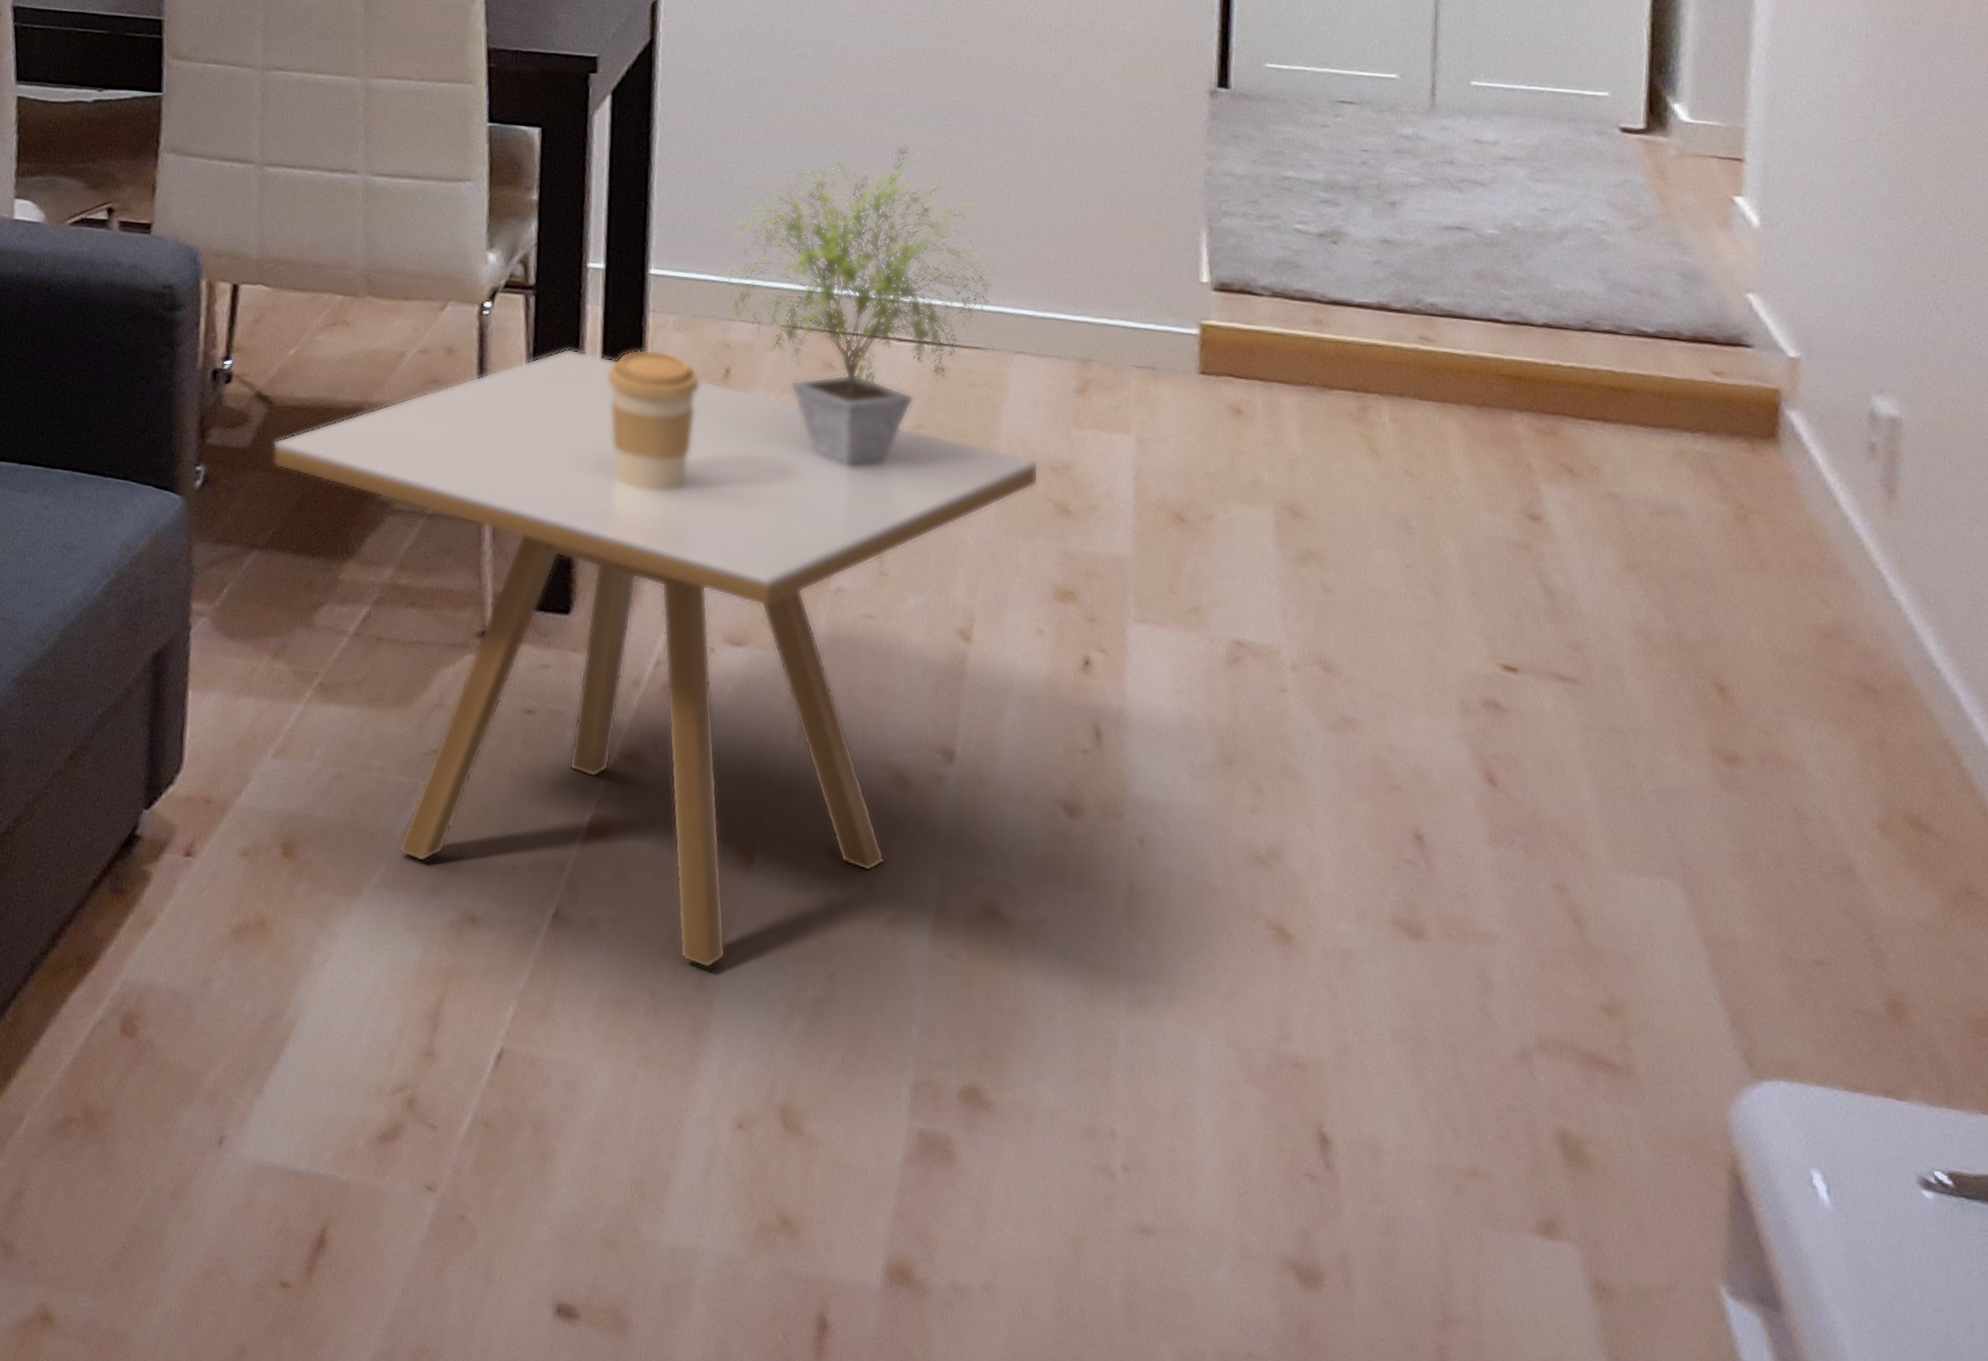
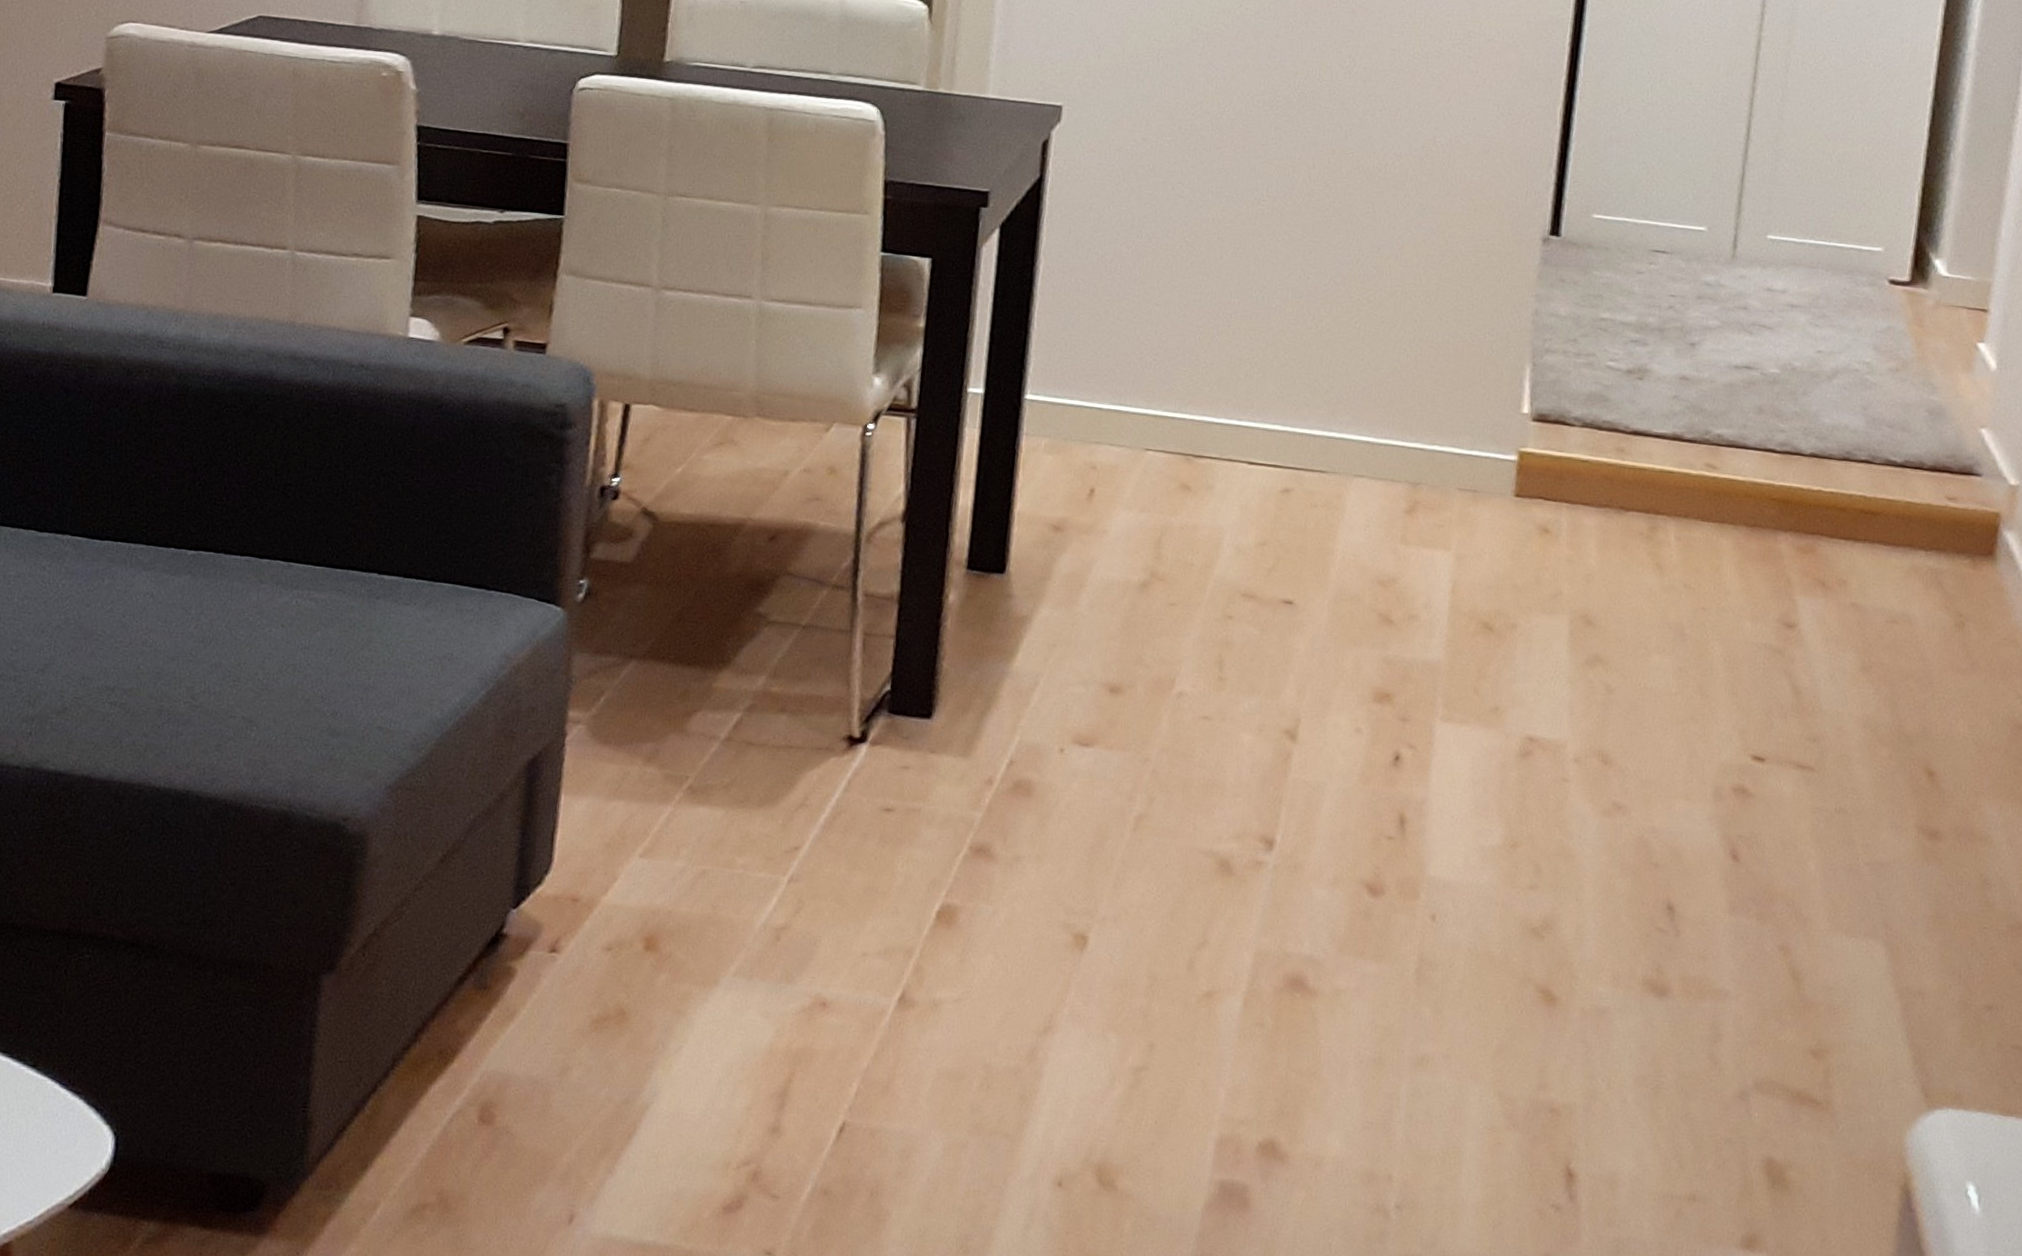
side table: present [272,348,1039,969] -> none [655,468,1368,1043]
coffee cup: present [607,349,700,491] -> none [980,470,1066,603]
potted plant: present [717,146,1000,467] -> none [1088,283,1344,581]

